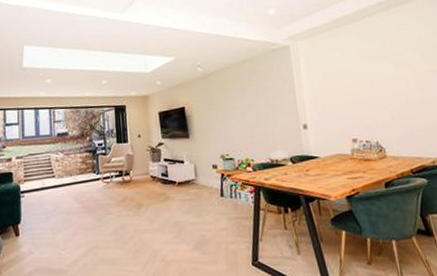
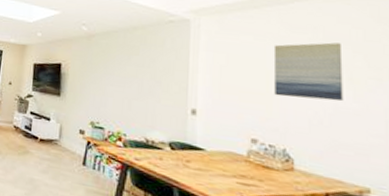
wall art: none [357,46,412,99] -> present [273,42,343,102]

